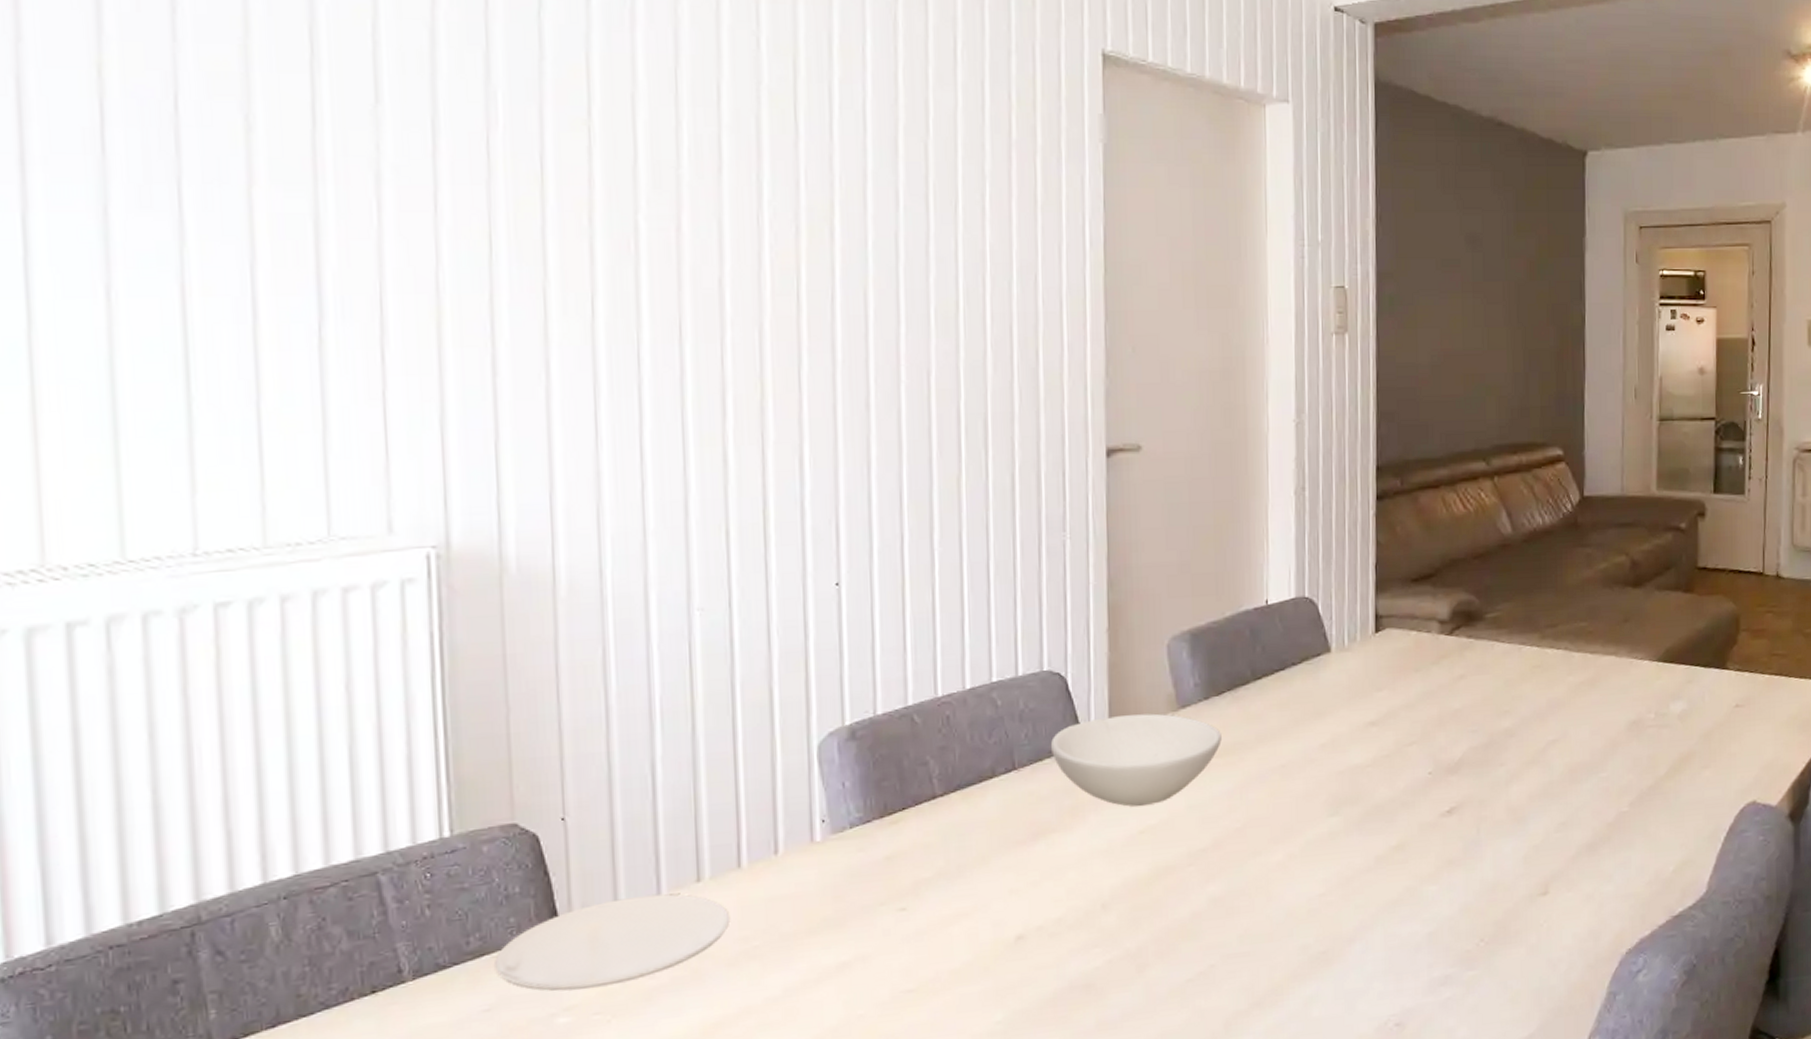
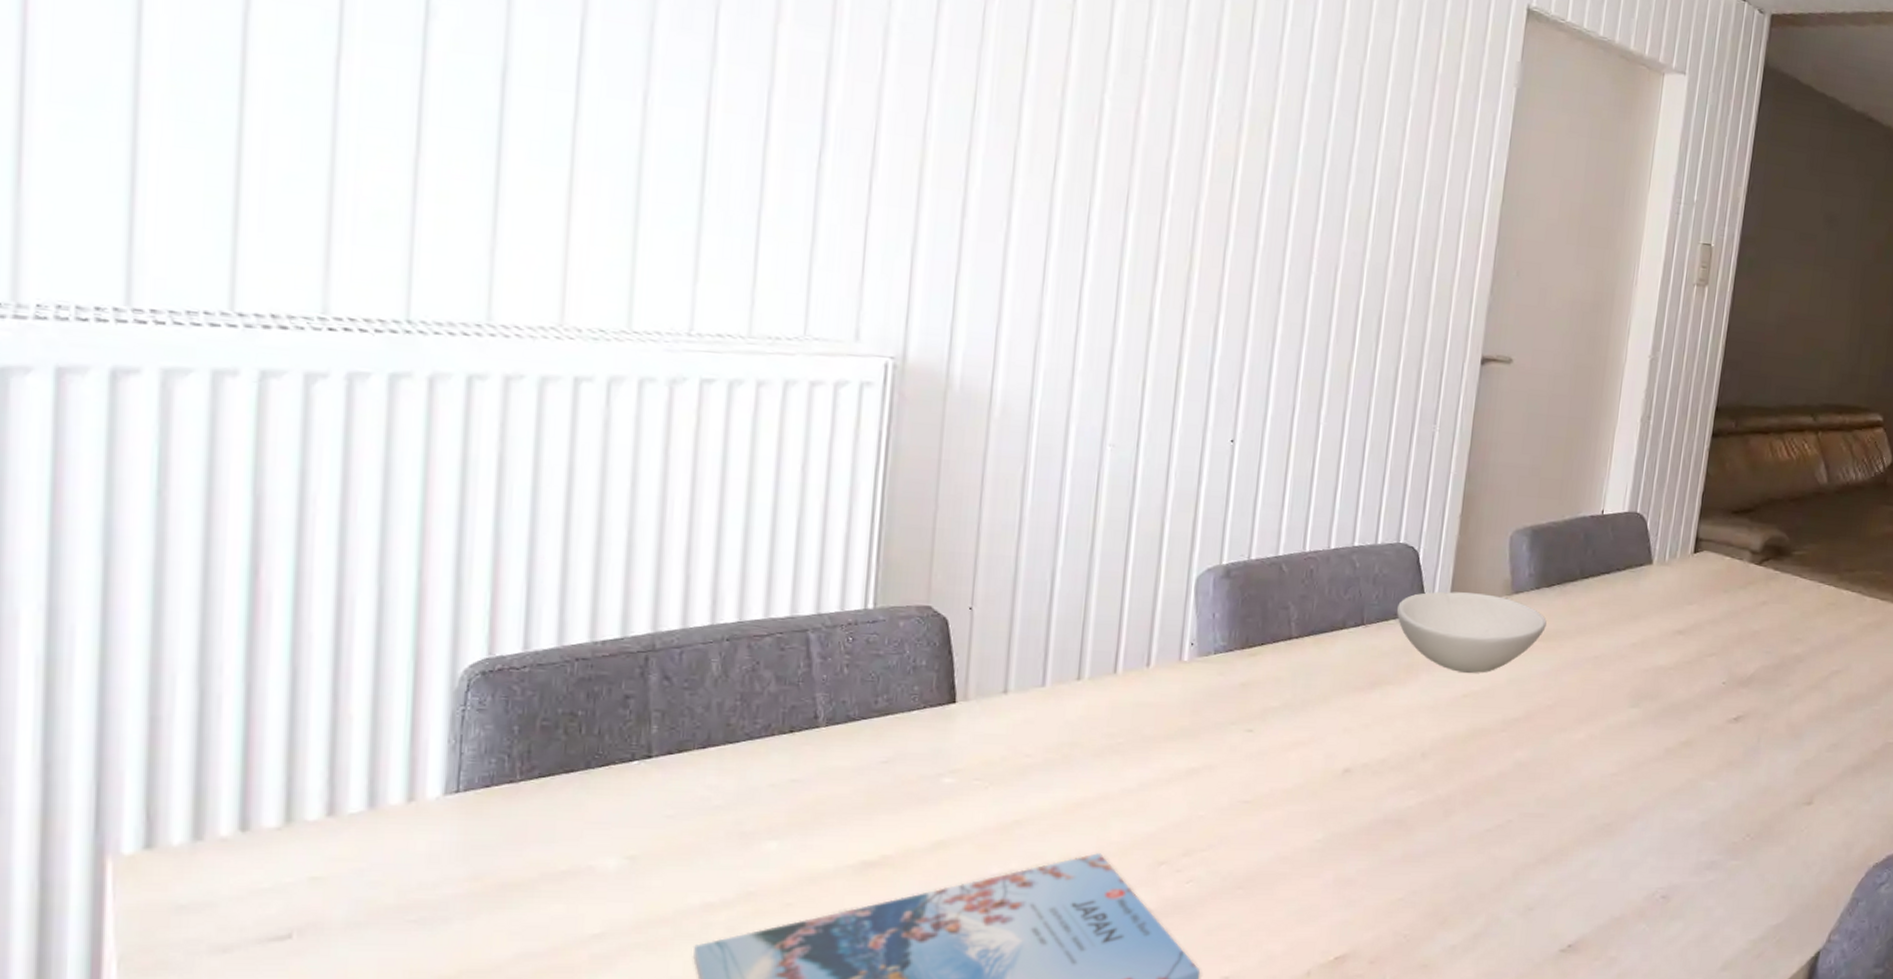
plate: present [495,894,731,991] -> none [896,684,1102,757]

